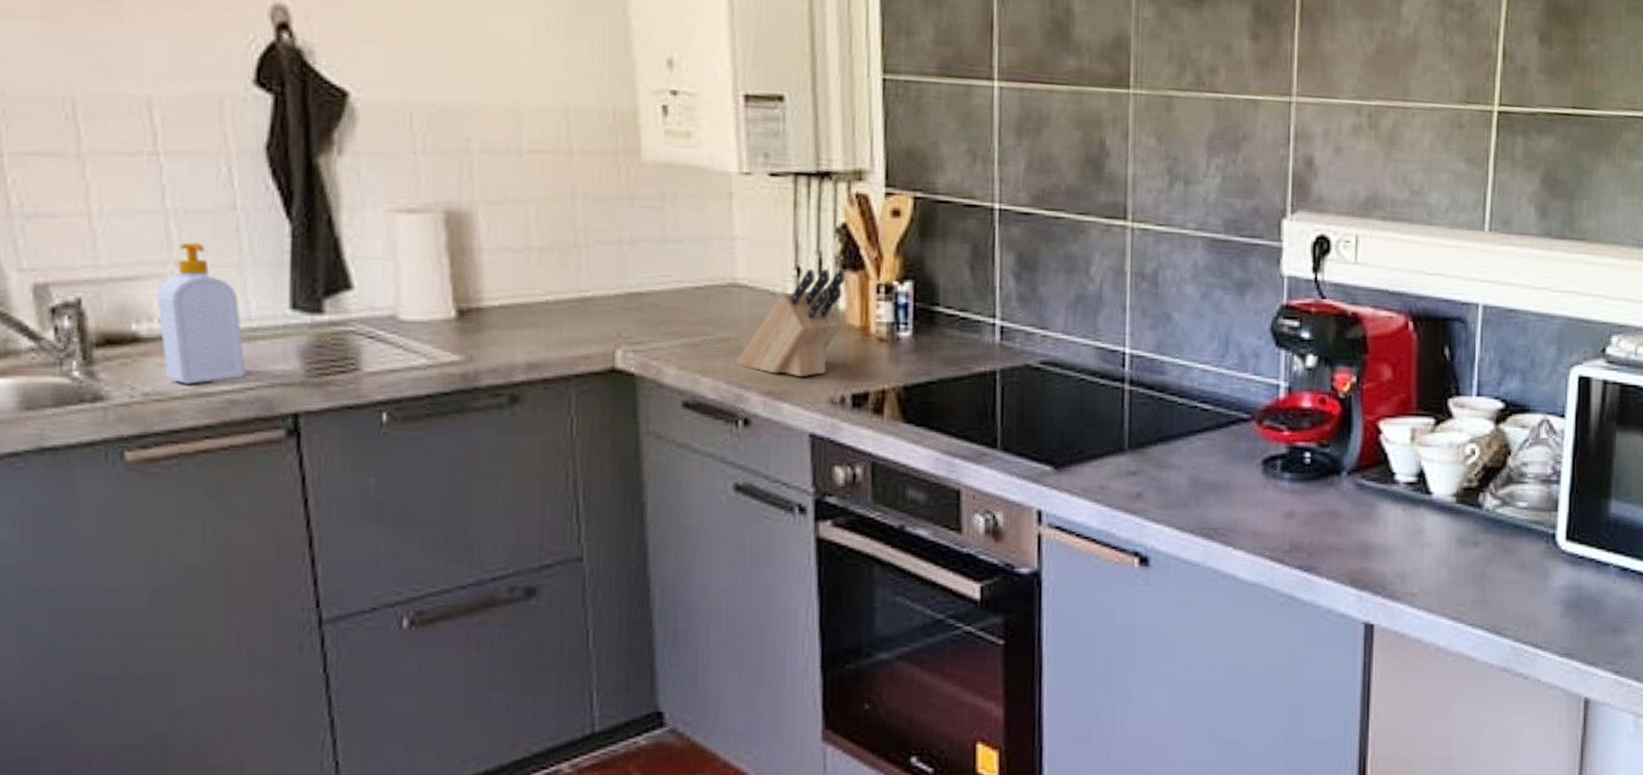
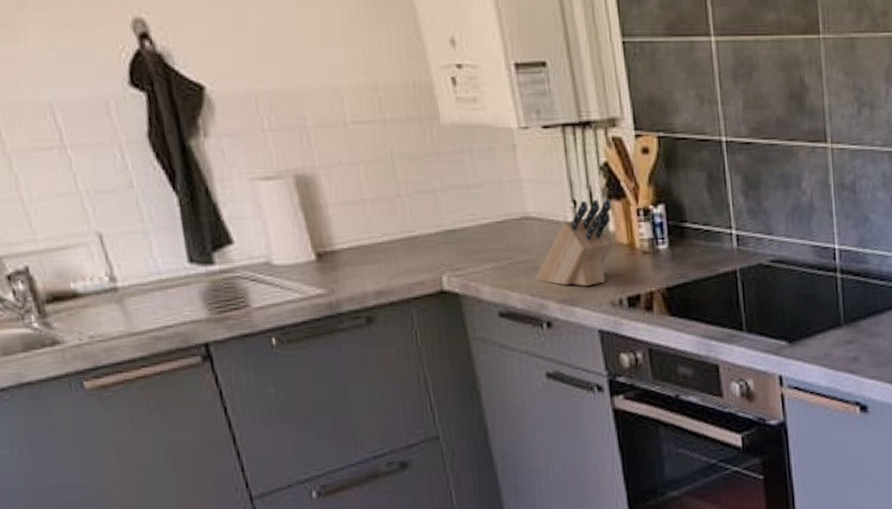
soap bottle: present [156,242,246,384] -> none [85,216,164,327]

